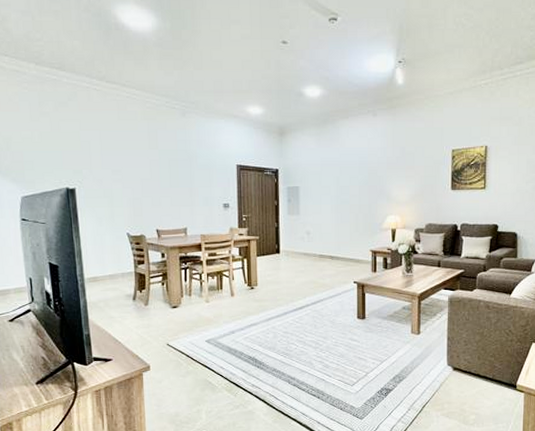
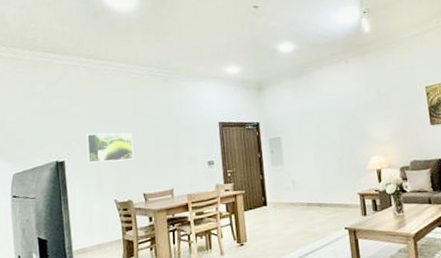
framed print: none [98,162,148,194] -> present [86,132,134,163]

